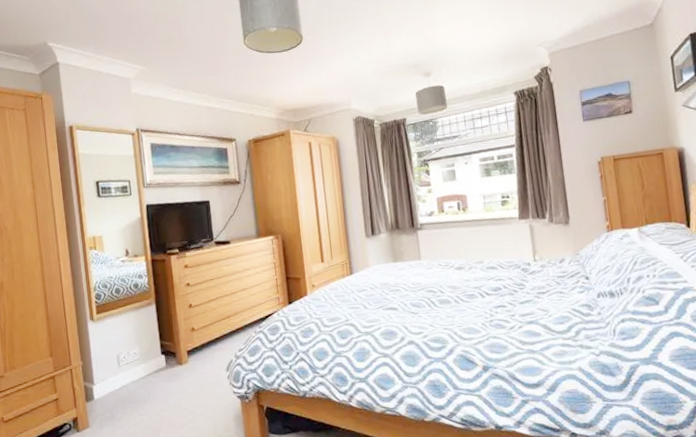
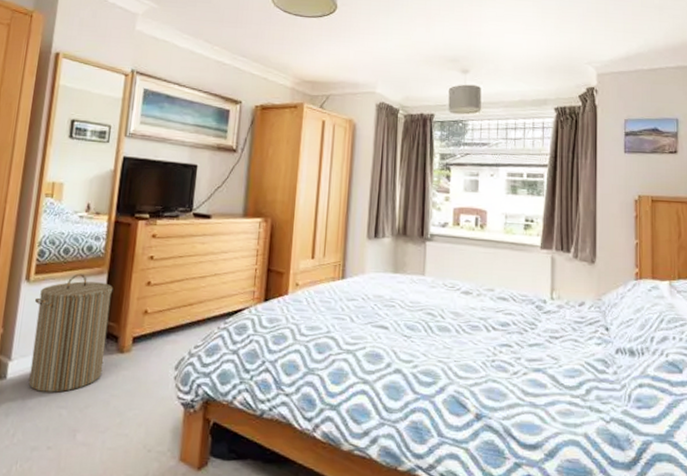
laundry hamper: none [101,307,169,406] -> present [28,273,114,393]

